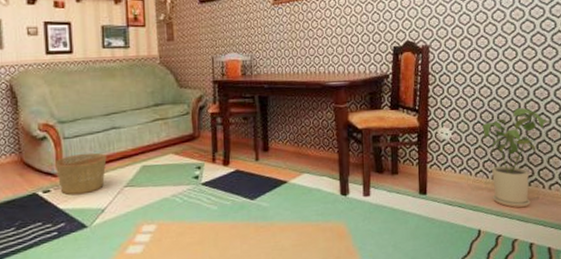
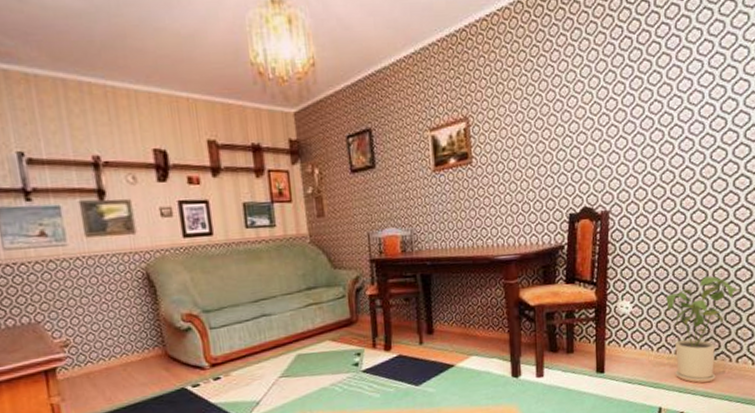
basket: present [54,152,107,196] -> none [202,342,259,389]

